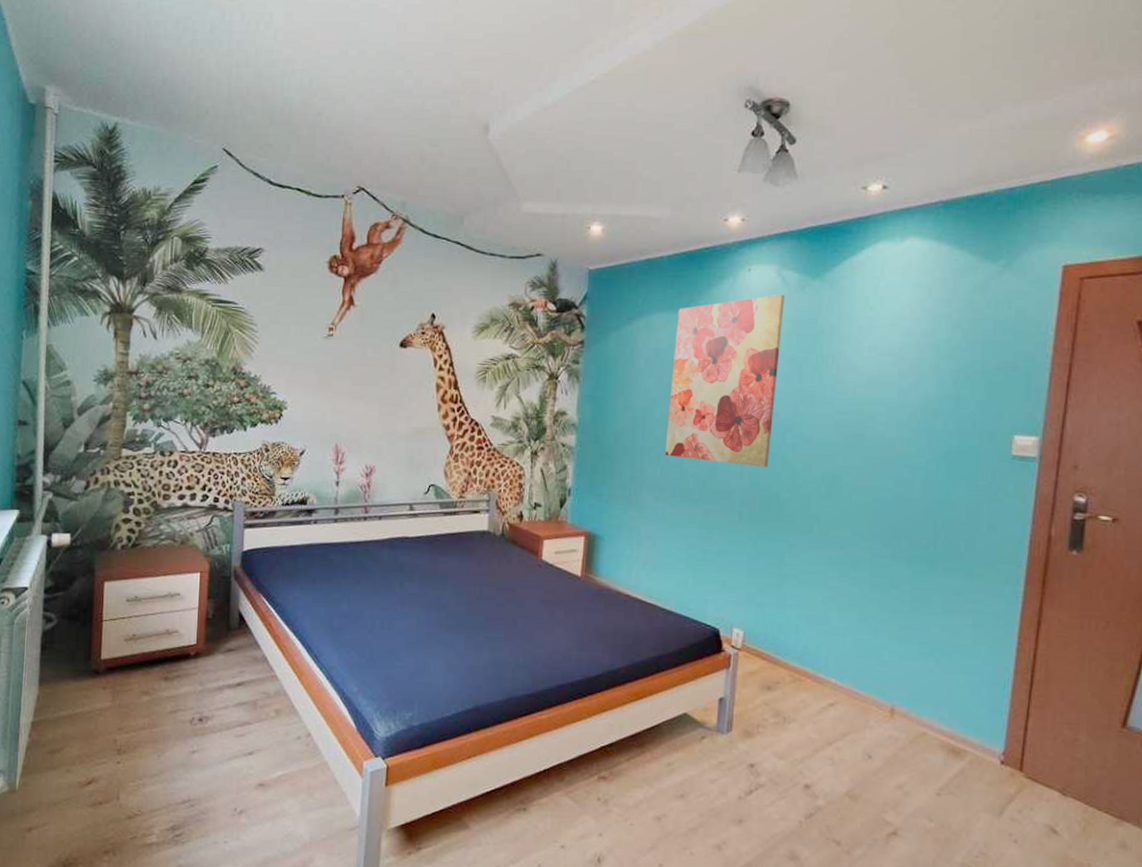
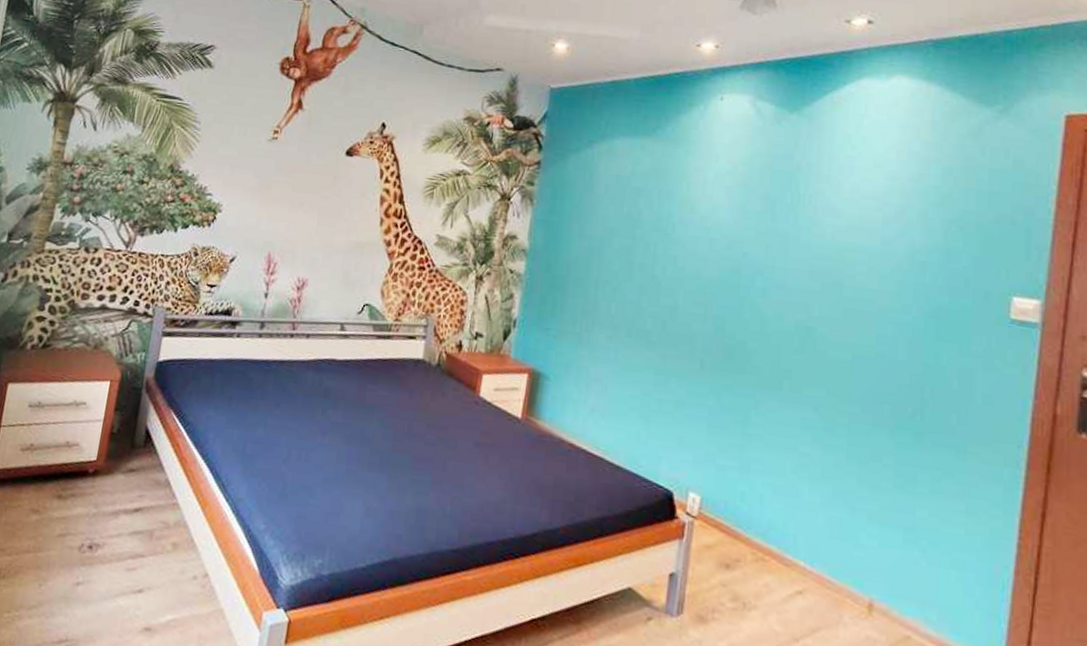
wall art: present [664,294,785,468] -> none [621,126,759,313]

